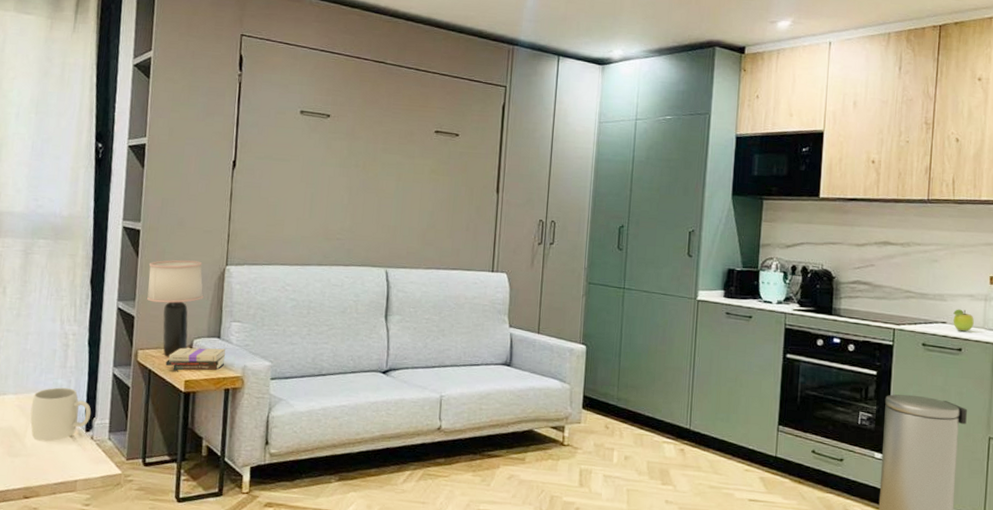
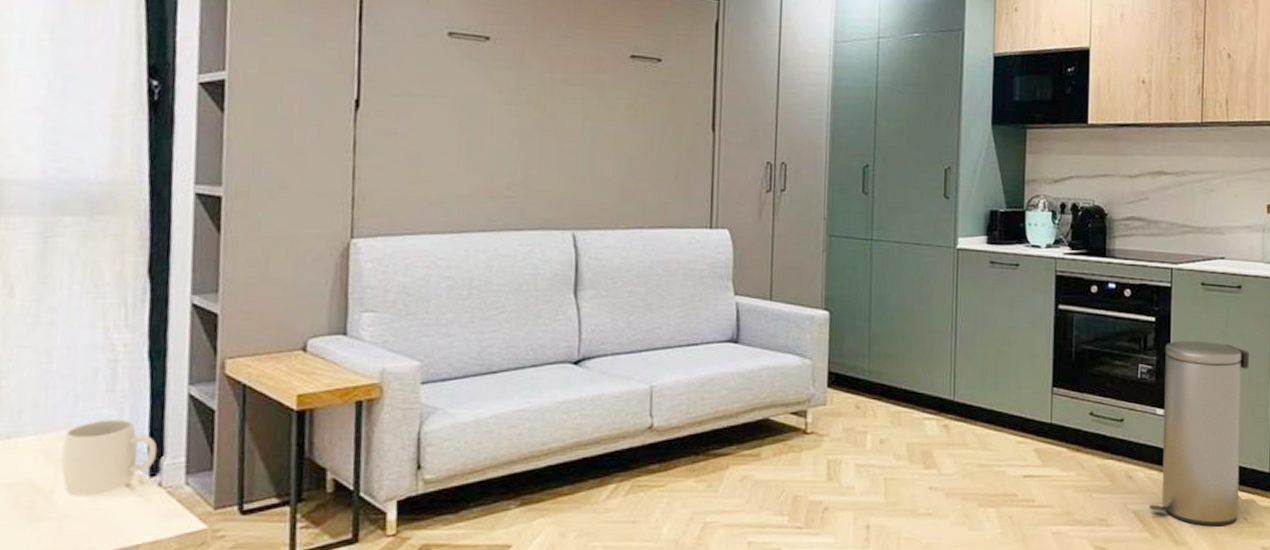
table lamp: present [146,259,204,358] -> none [235,234,320,366]
books: present [165,347,226,371] -> none [267,348,356,383]
fruit: present [953,309,974,332] -> none [1231,242,1253,267]

